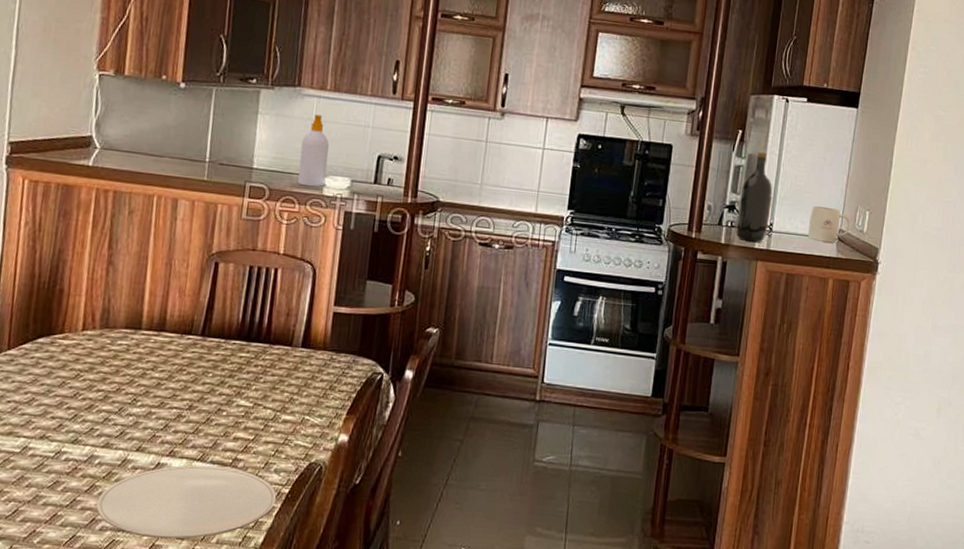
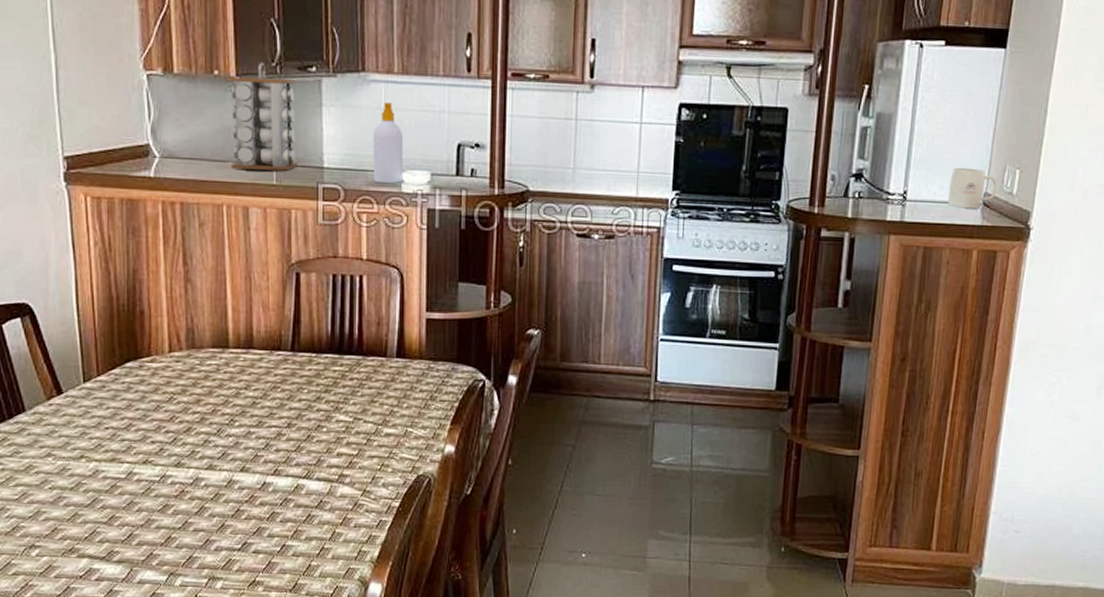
plate: present [96,465,277,540] -> none [209,482,388,557]
spice rack: none [166,71,236,170] -> present [228,62,298,172]
wine bottle: present [736,152,773,242] -> none [864,109,906,214]

